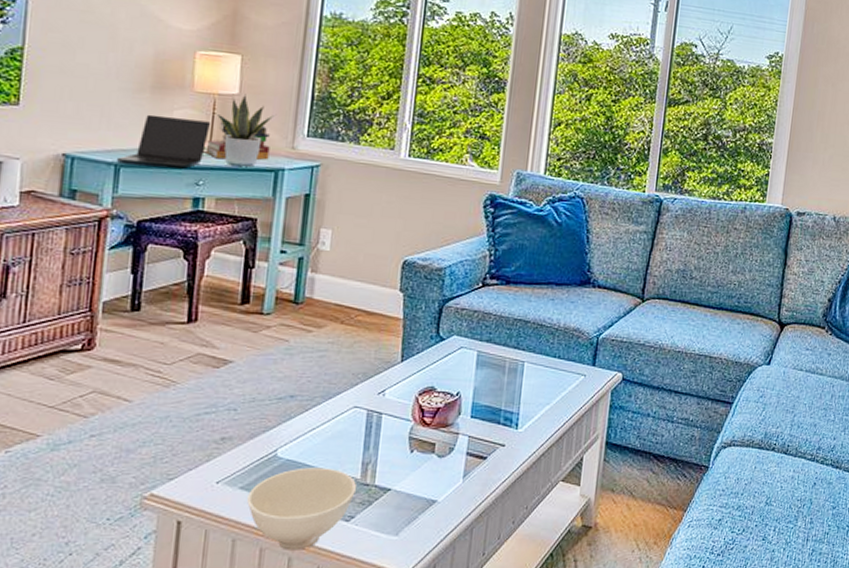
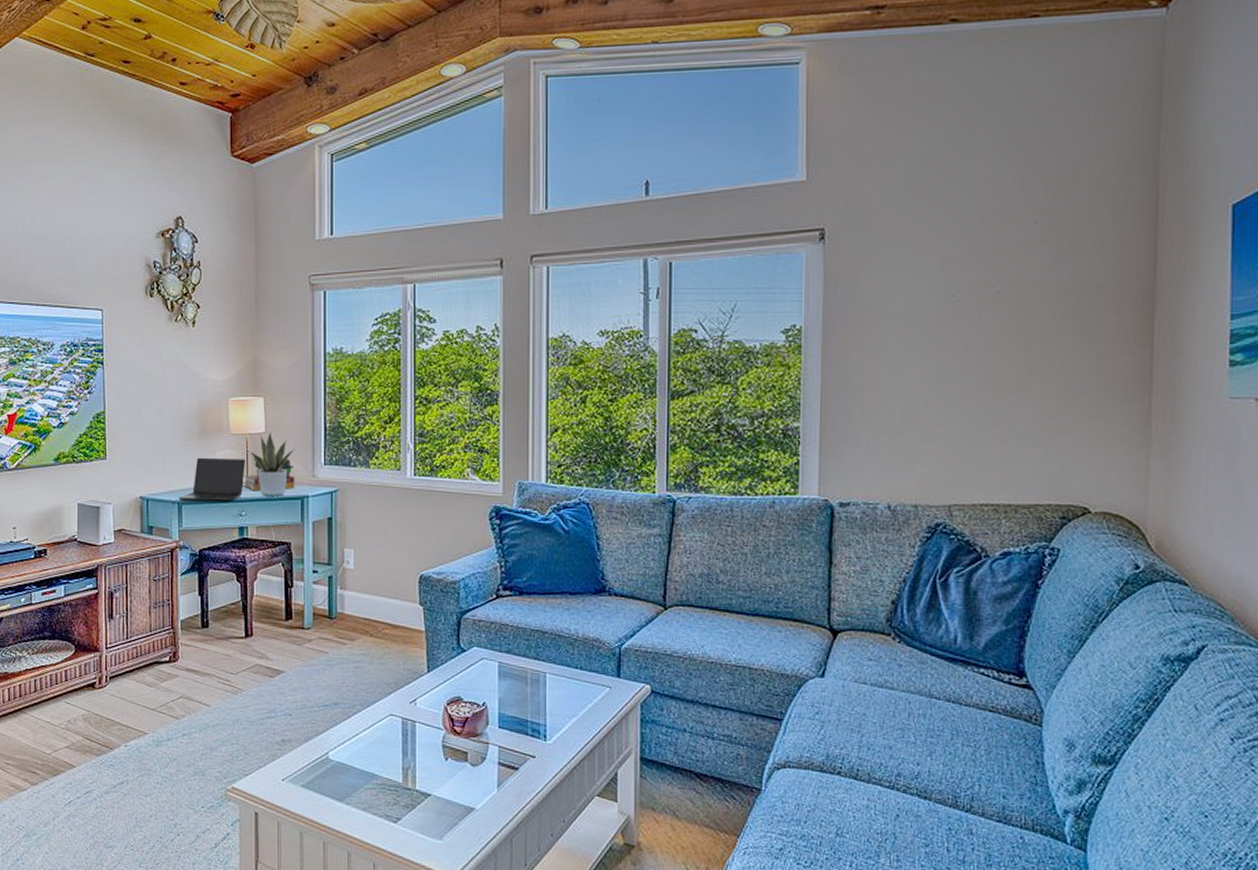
bowl: present [247,467,357,550] -> none [308,770,400,847]

